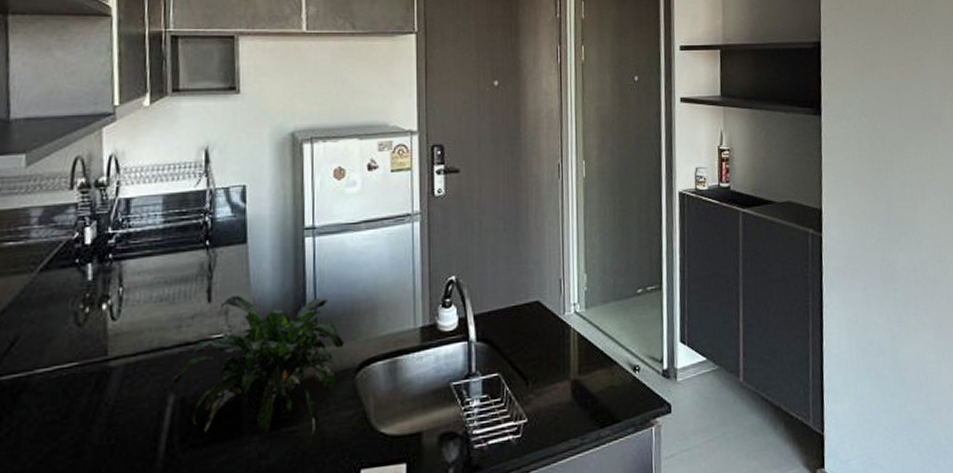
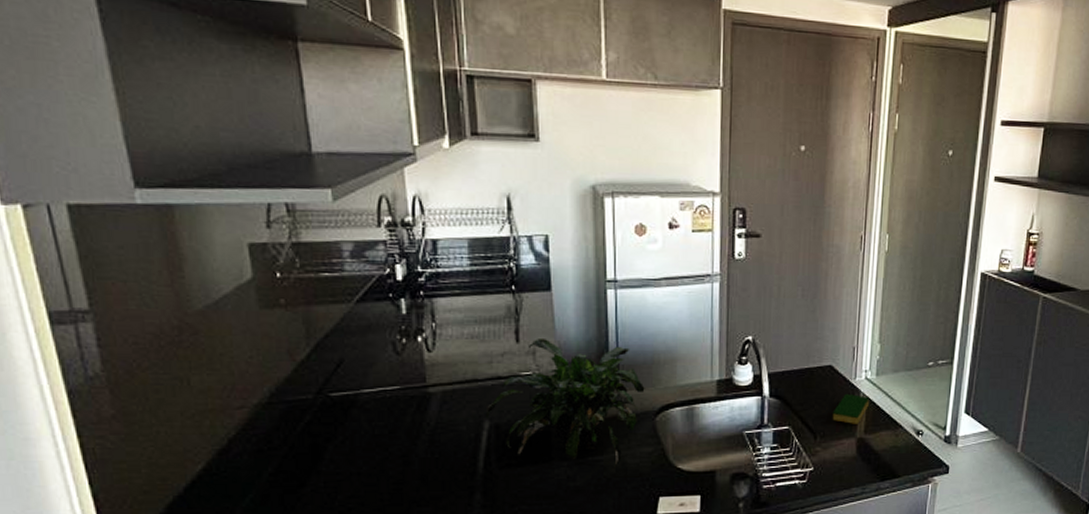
dish sponge: none [543,330,580,365] -> present [832,393,869,424]

